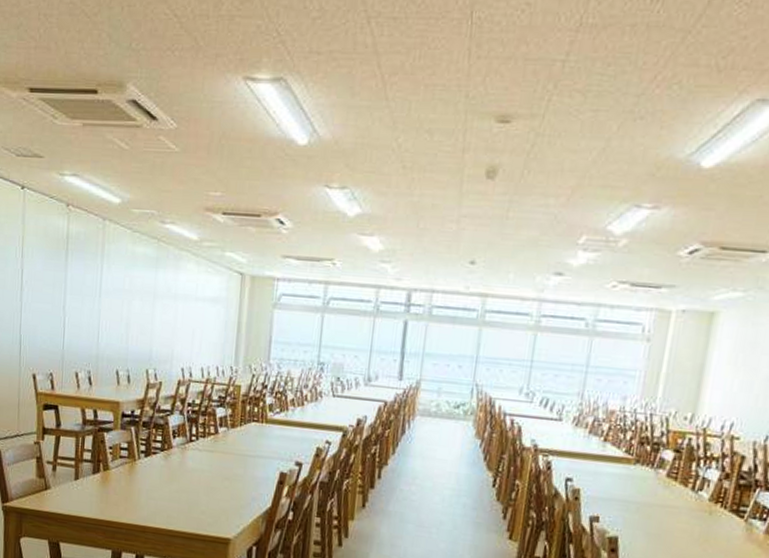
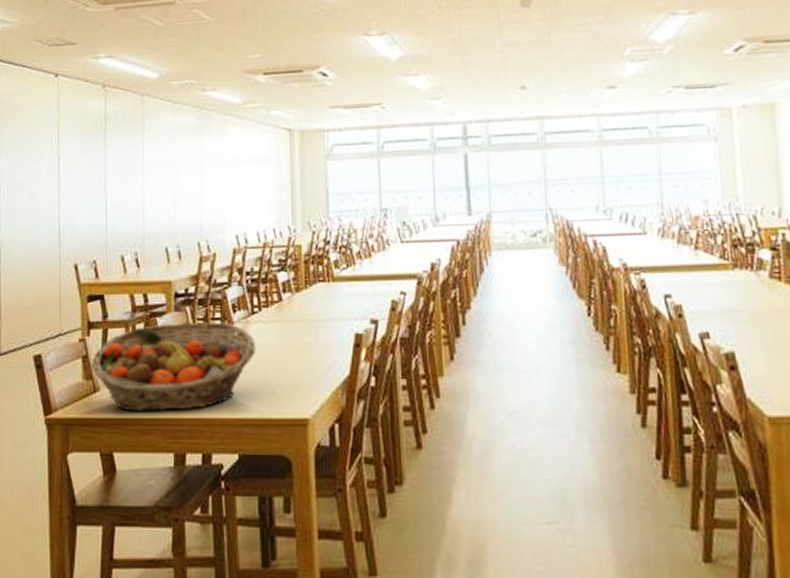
fruit basket: none [44,438,191,516] -> present [91,322,256,412]

